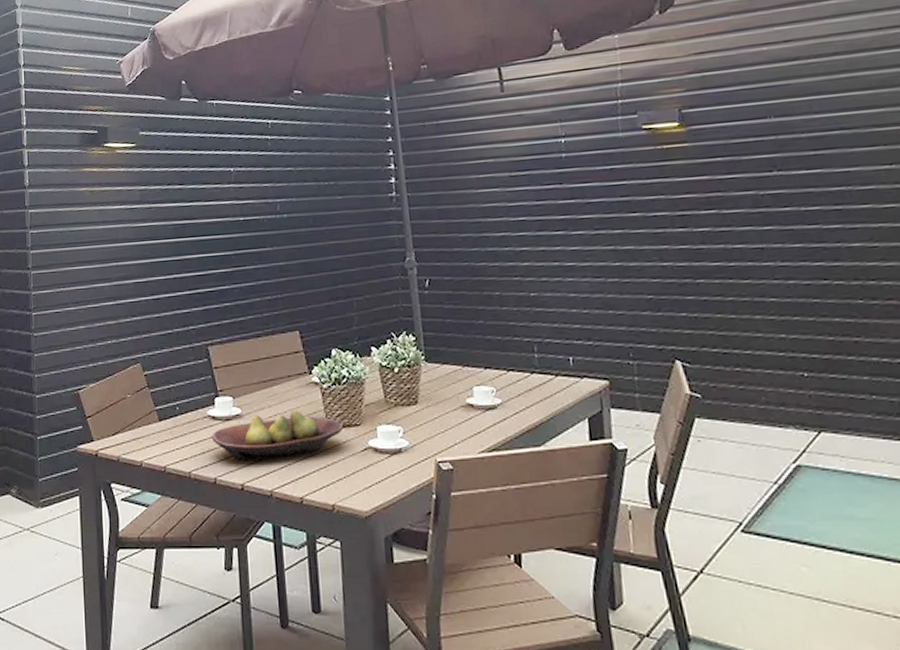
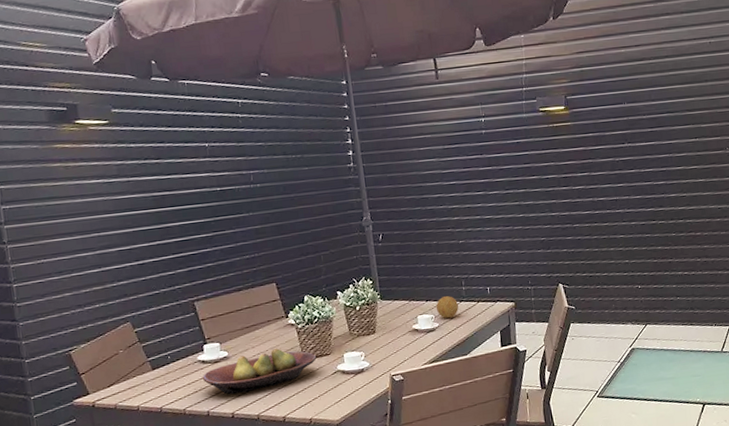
fruit: none [497,364,529,395] -> present [436,296,458,319]

